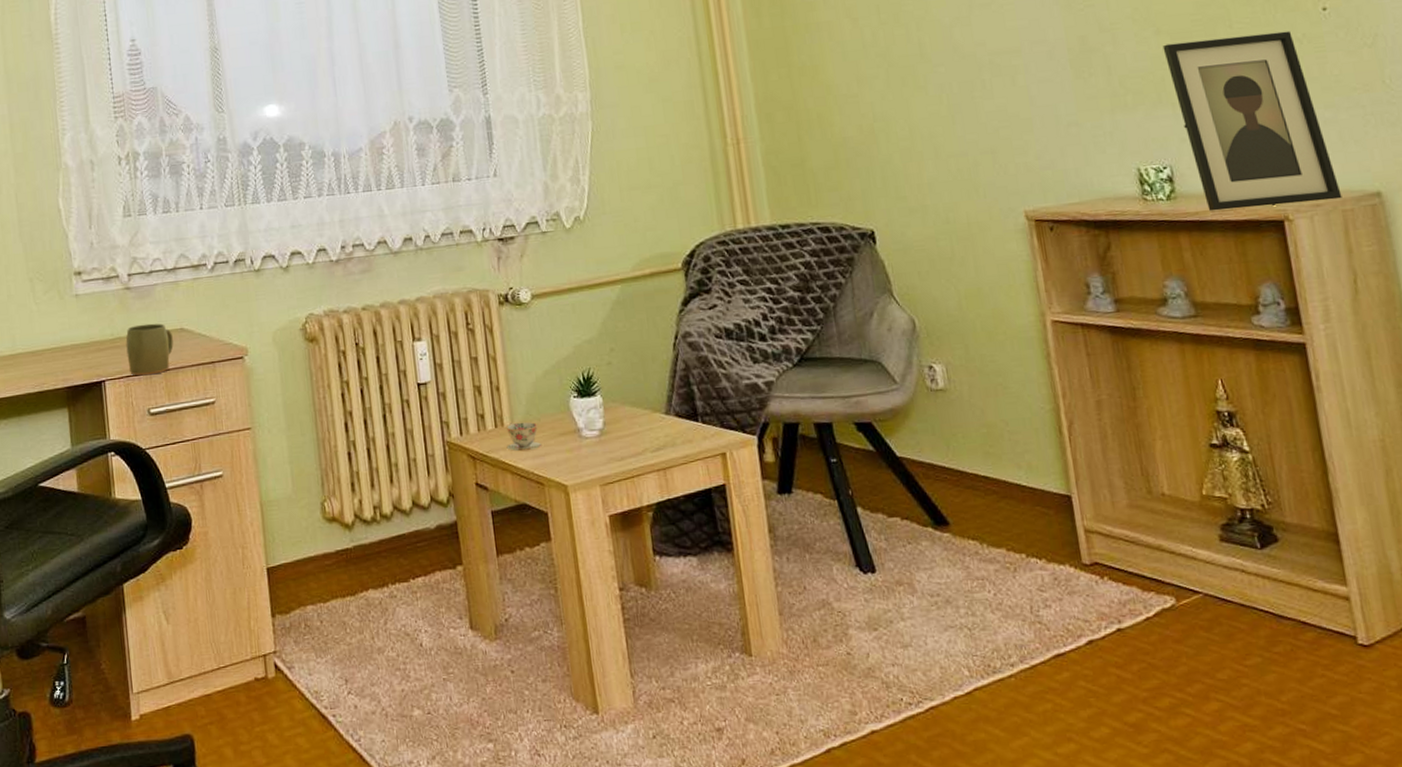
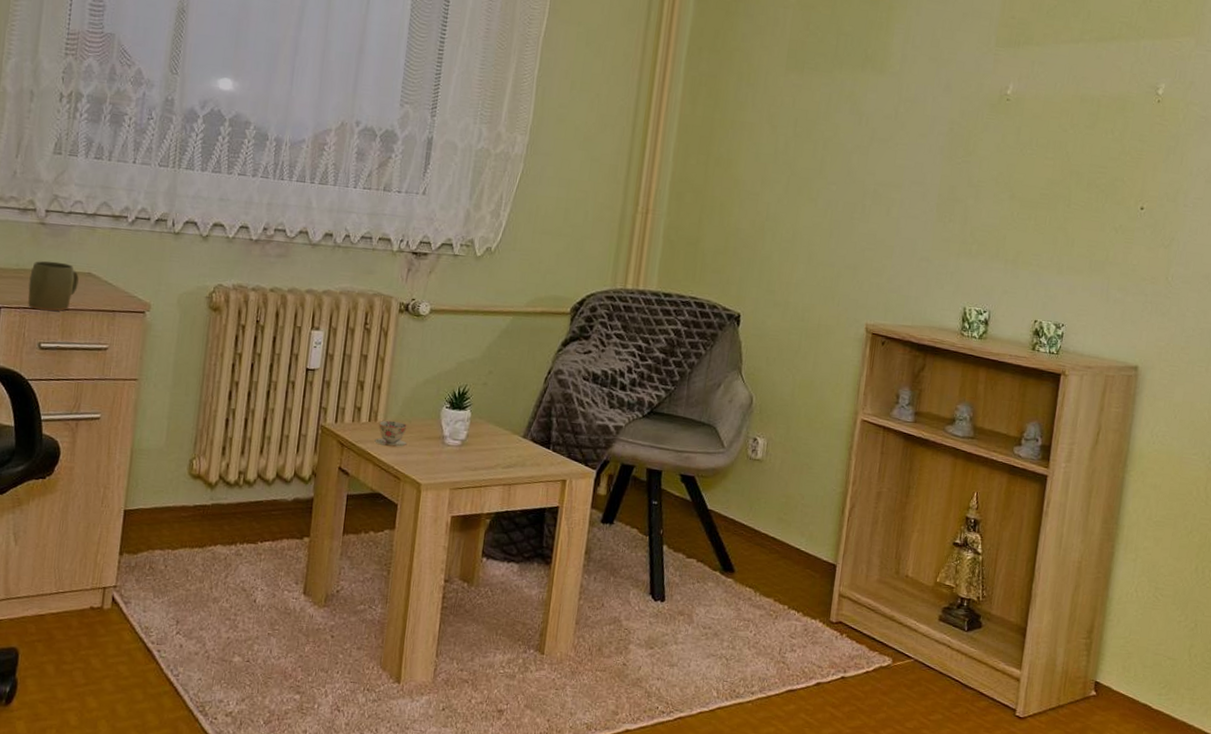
picture frame: present [1162,30,1342,212] -> none [1007,208,1112,366]

